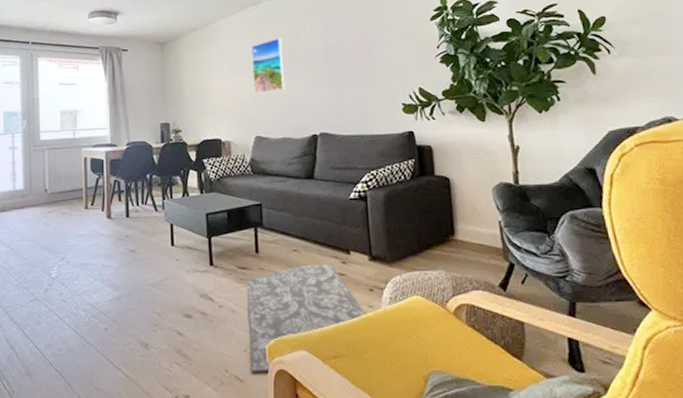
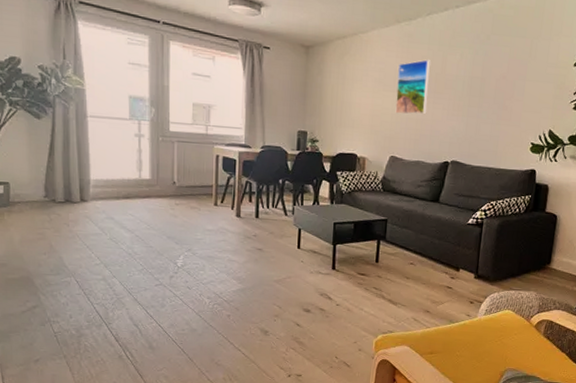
rug: present [246,263,367,373] -> none [358,276,464,361]

